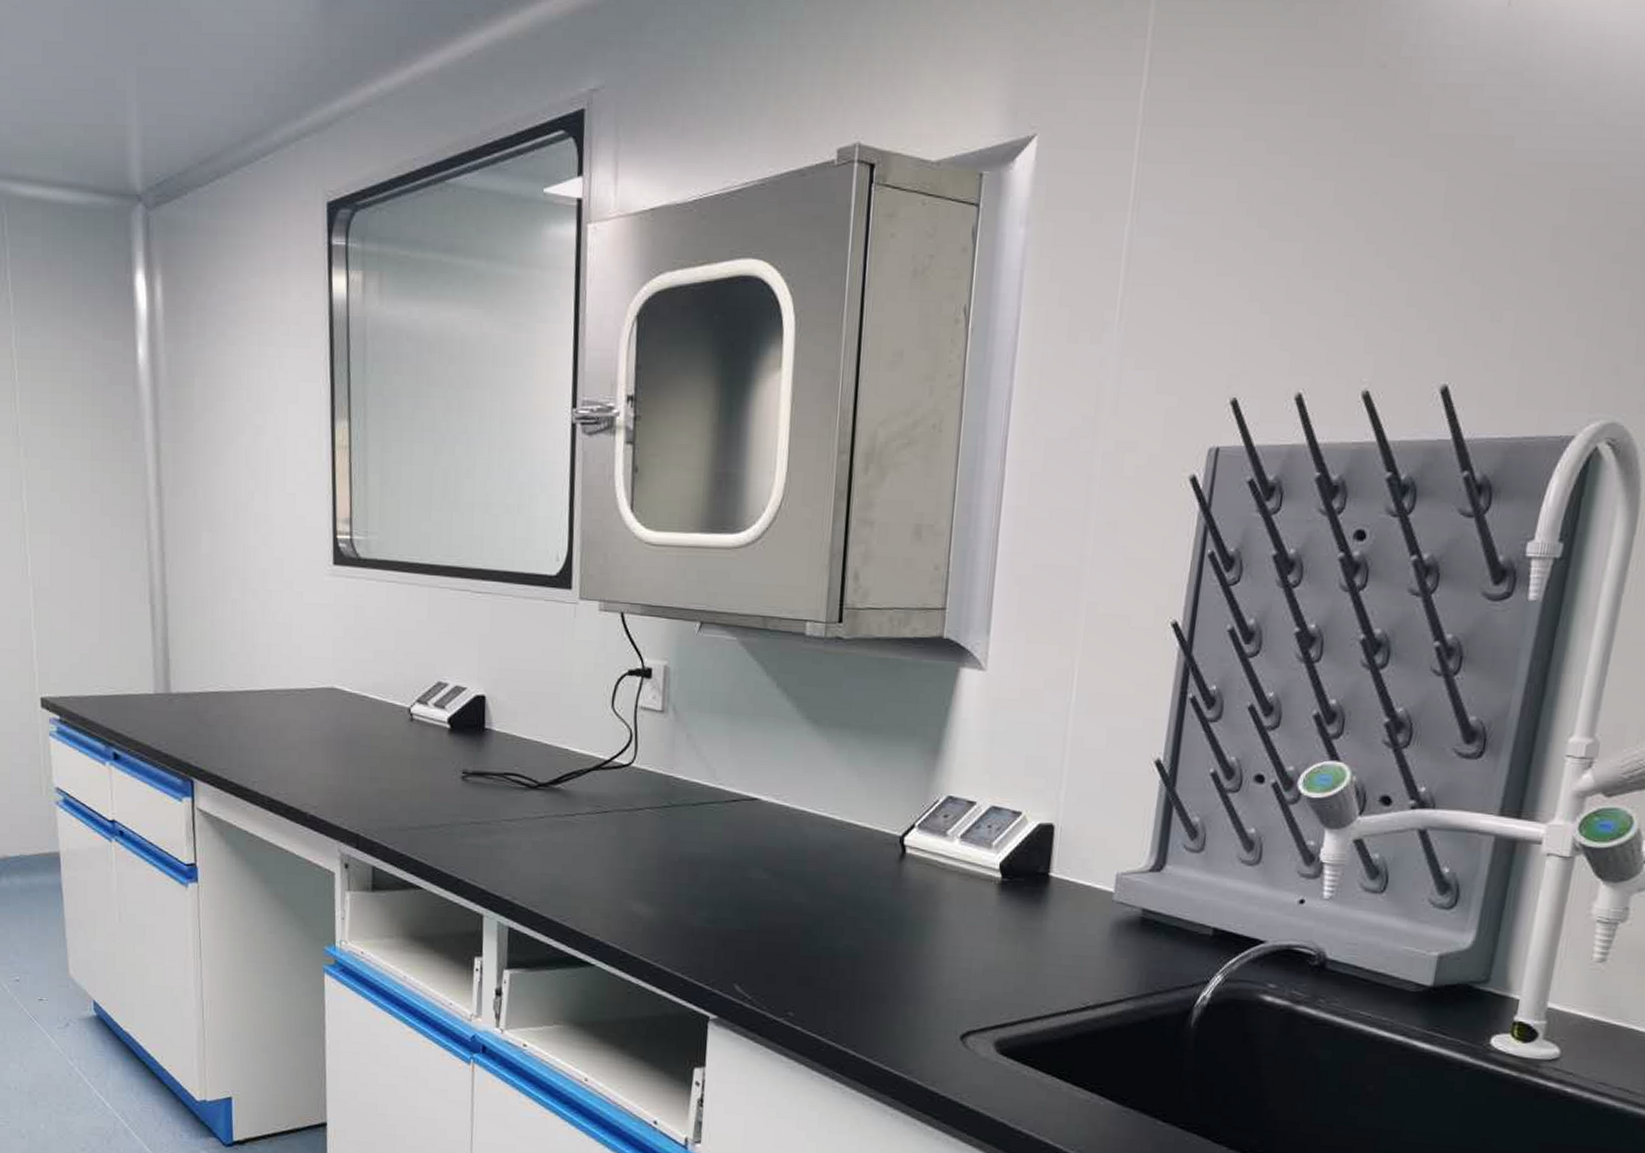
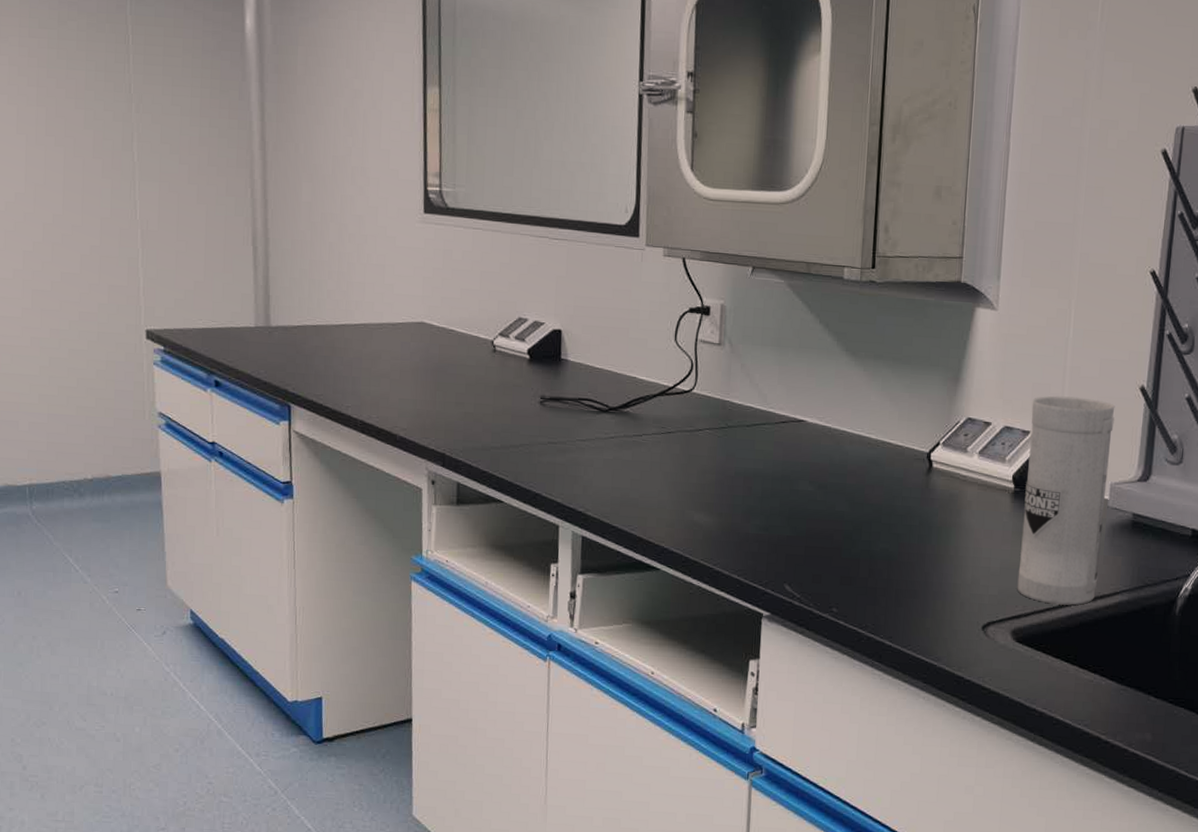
paper towel roll: none [1002,770,1125,1014] -> present [1017,395,1115,606]

